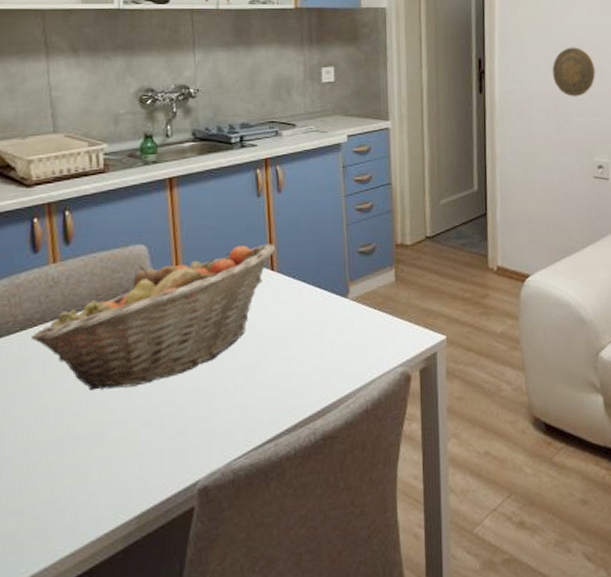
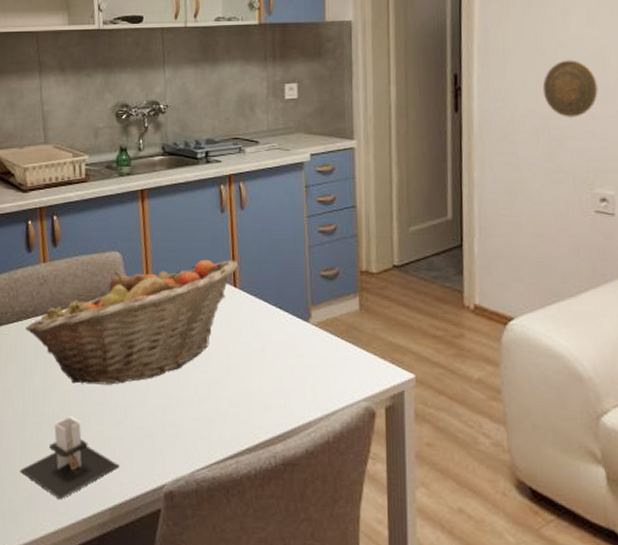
candle: none [26,426,148,519] -> present [20,416,120,500]

